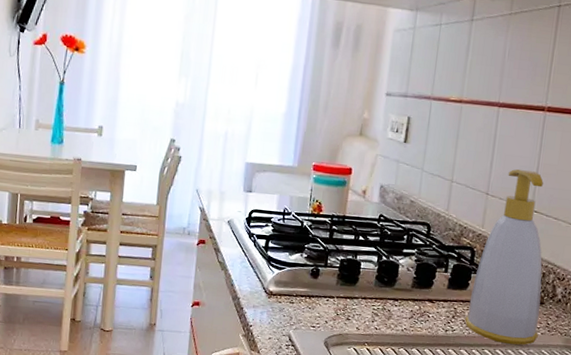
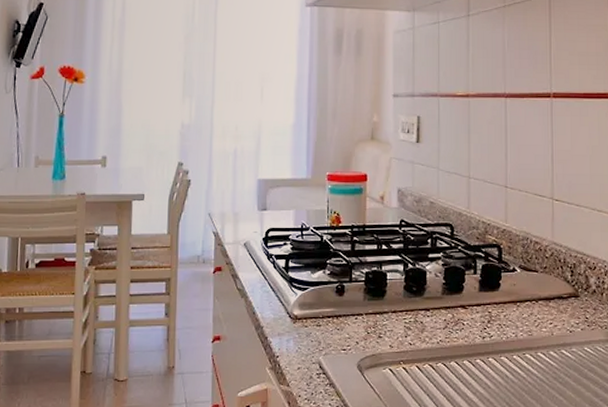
soap bottle: present [464,169,543,345] -> none [501,159,578,346]

